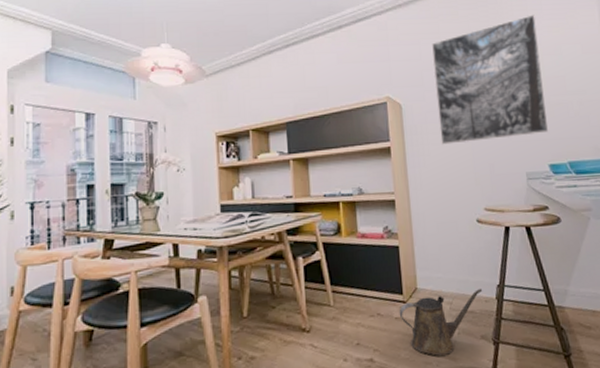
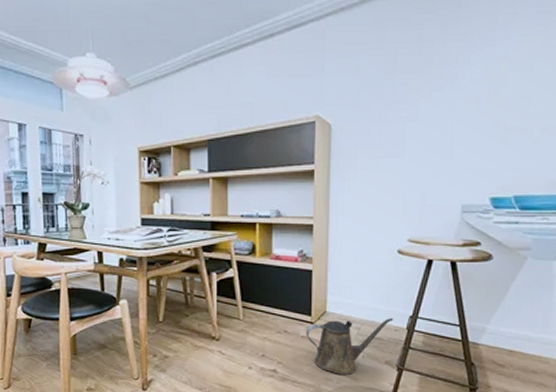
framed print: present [432,15,549,145] -> none [370,20,506,170]

